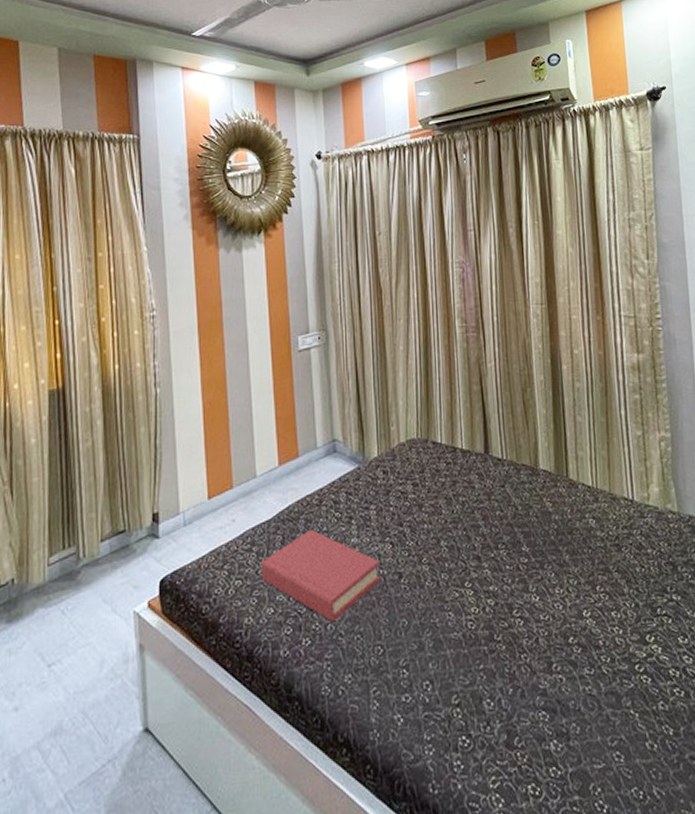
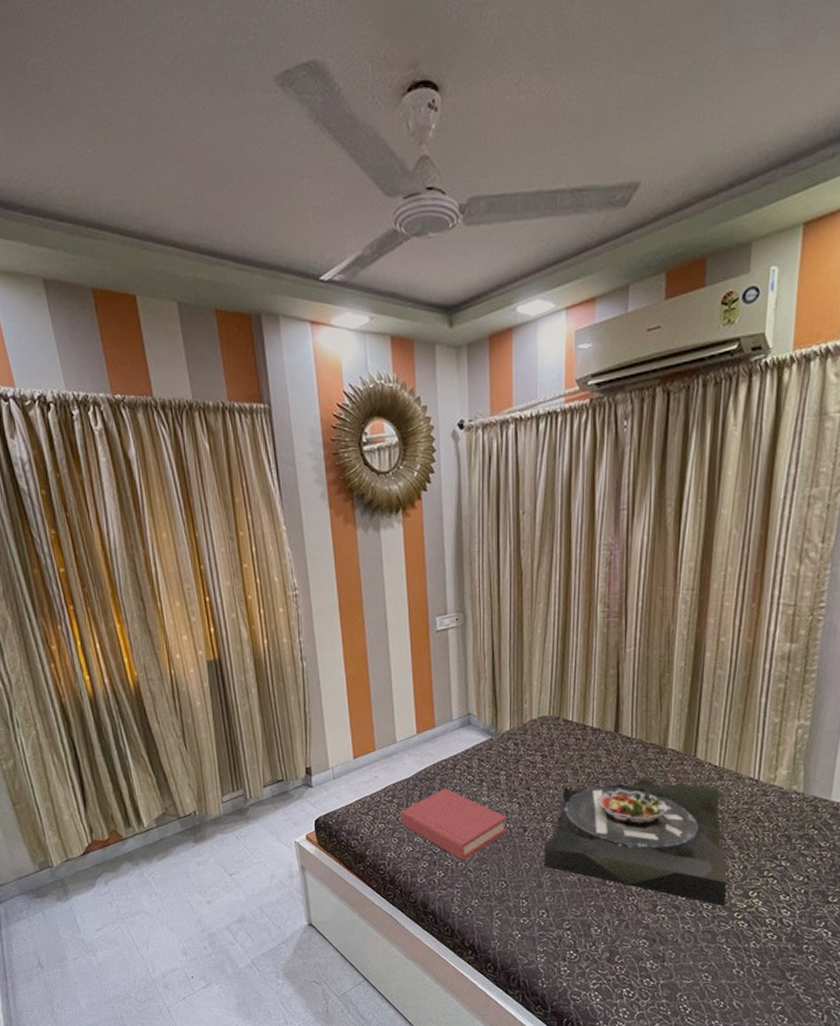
serving tray: none [422,504,625,658] -> present [544,778,728,906]

